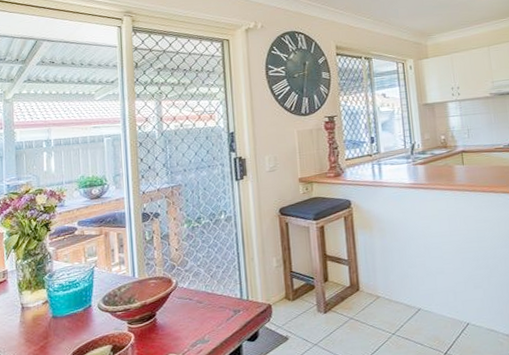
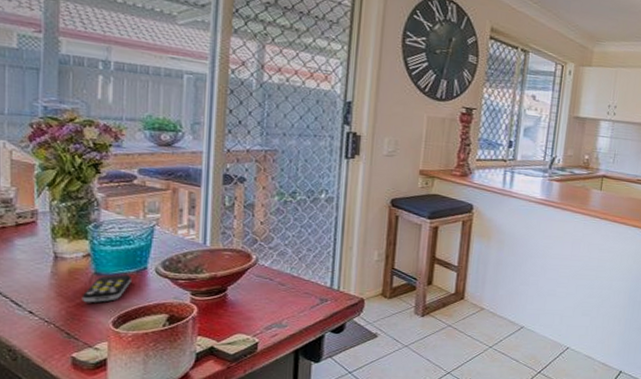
remote control: none [44,314,81,345] -> present [81,275,132,303]

